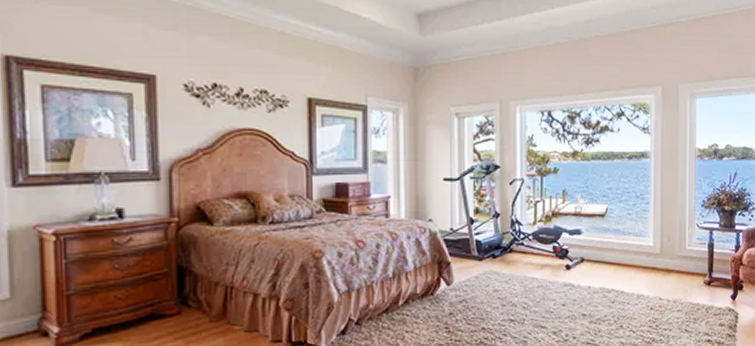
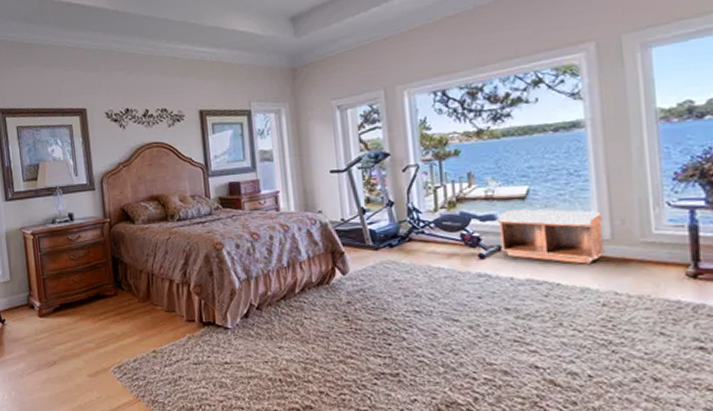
bench: none [583,225,656,274] -> present [498,209,606,264]

